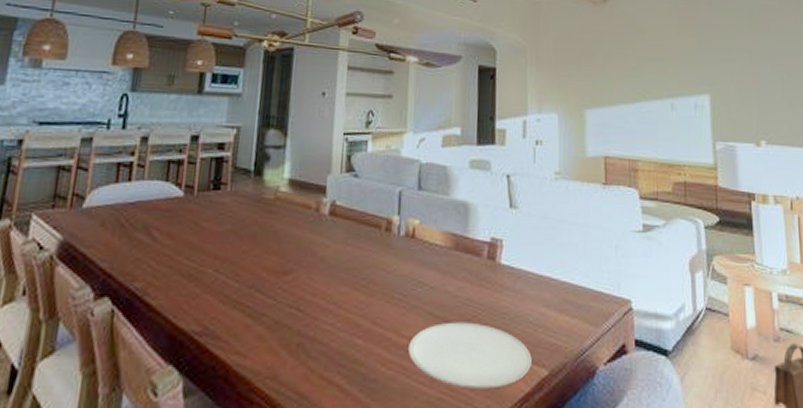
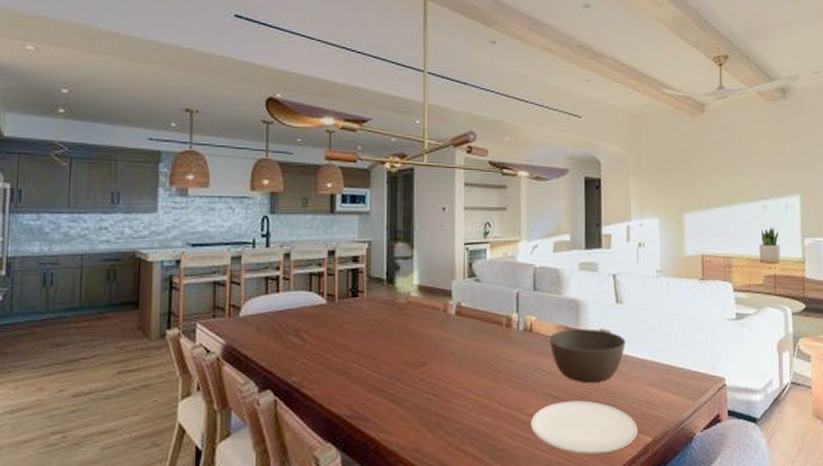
bowl: none [433,236,520,302] -> present [549,329,626,384]
planter: none [667,128,690,169] -> present [759,227,780,264]

